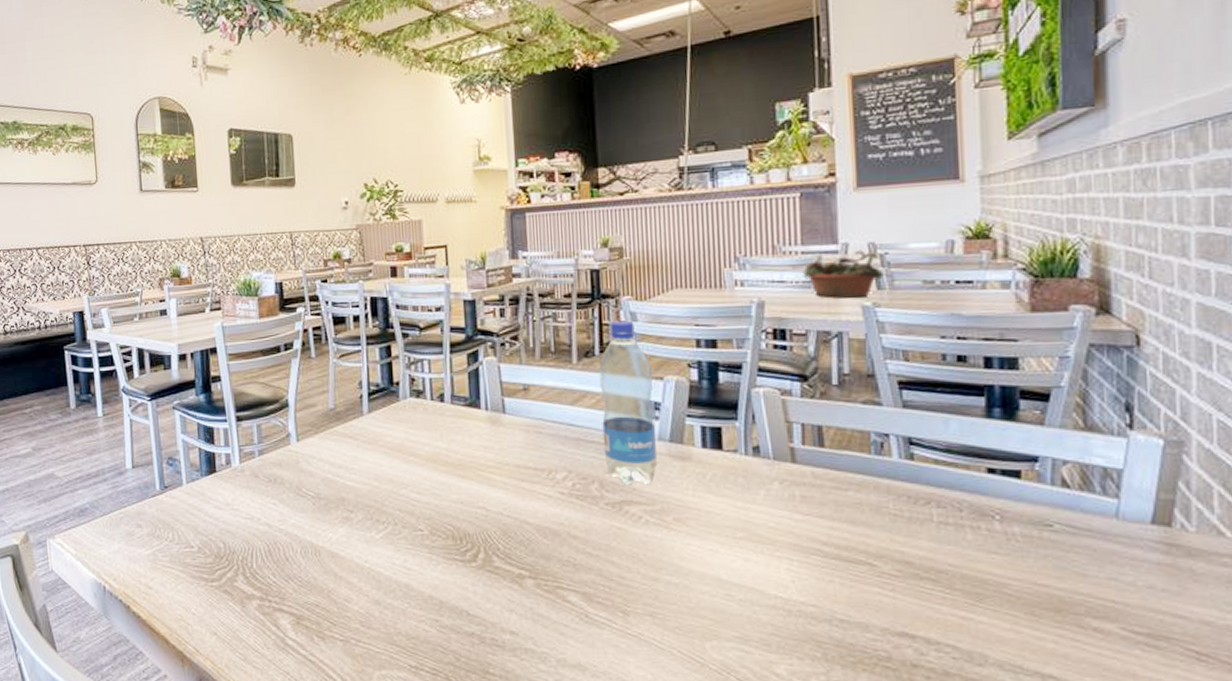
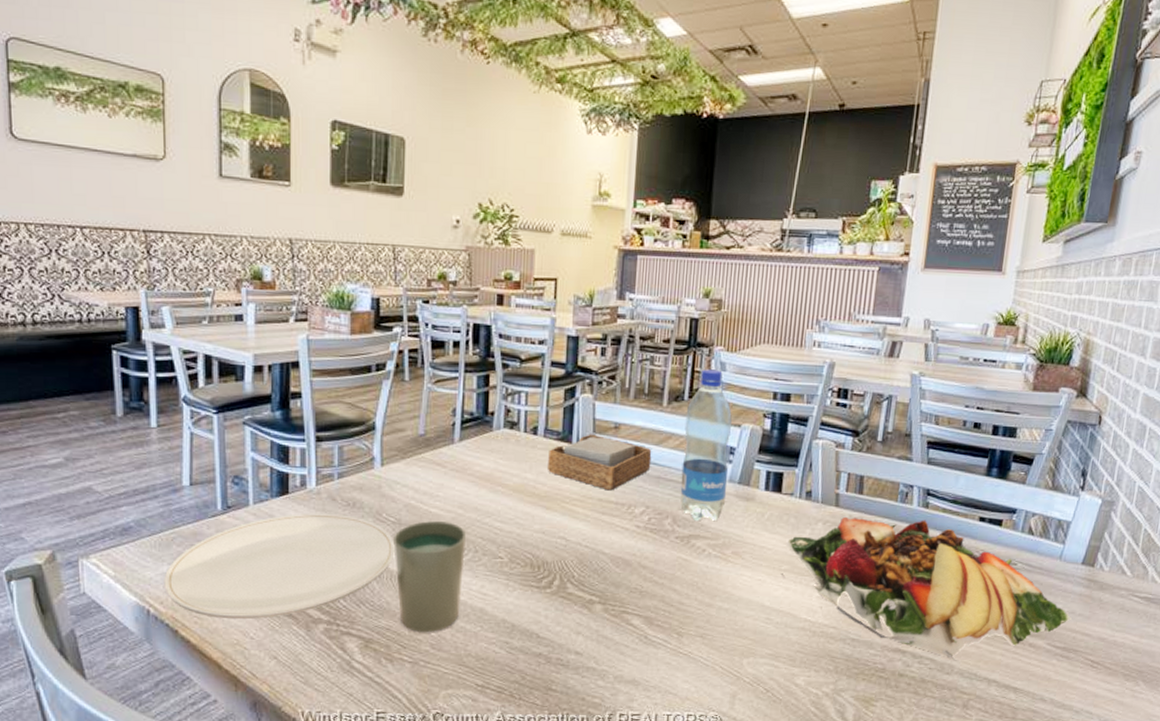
plate: none [115,490,317,596] -> present [164,513,395,620]
cup: none [314,494,386,610] -> present [393,521,467,633]
napkin holder: none [458,397,568,456] -> present [548,434,652,491]
salad: none [736,474,1154,649] -> present [780,517,1073,661]
succulent planter: present [803,250,891,299] -> none [869,324,937,368]

